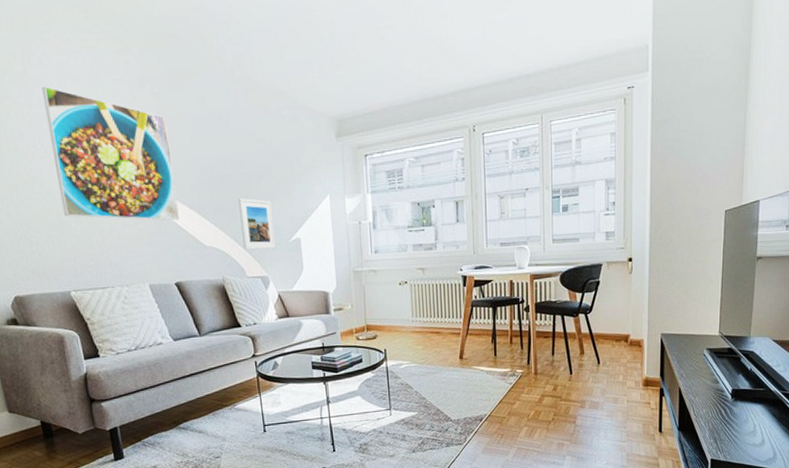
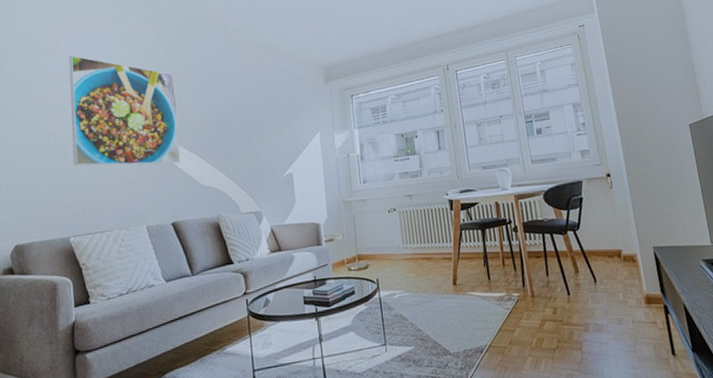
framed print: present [238,197,276,250] -> none [236,139,270,188]

